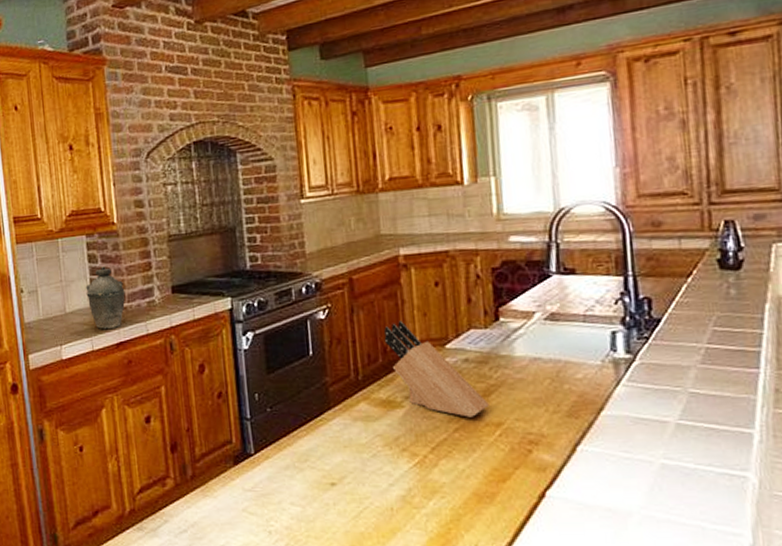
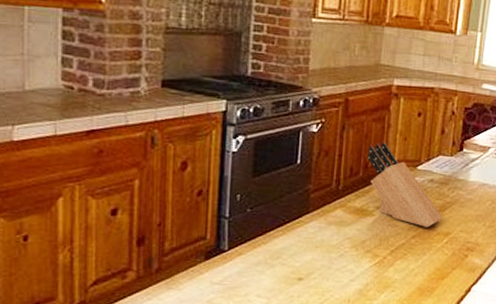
kettle: present [85,266,125,330] -> none [54,46,105,116]

